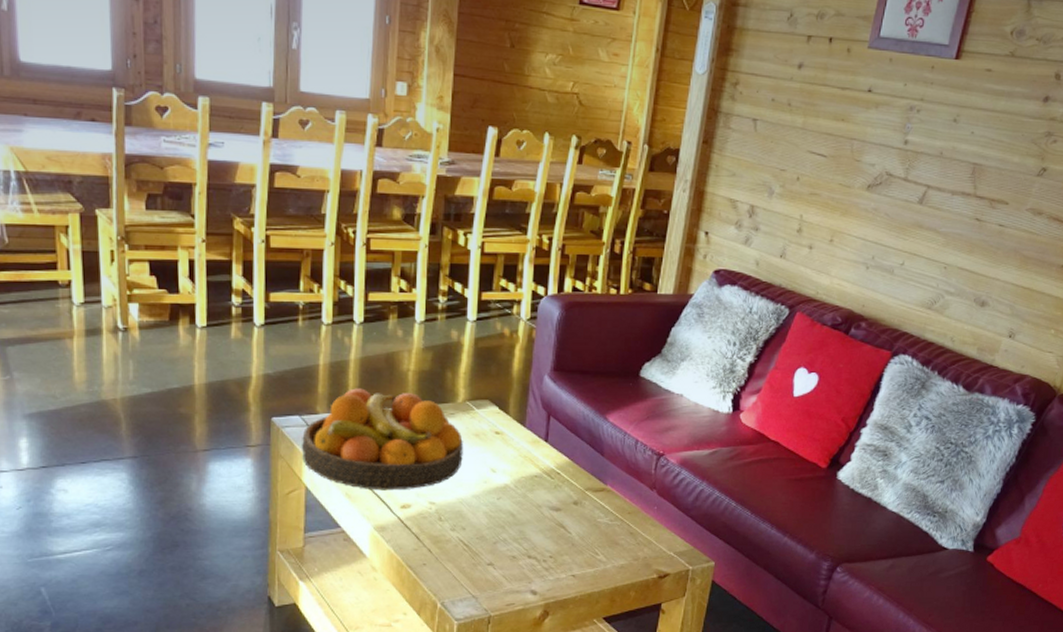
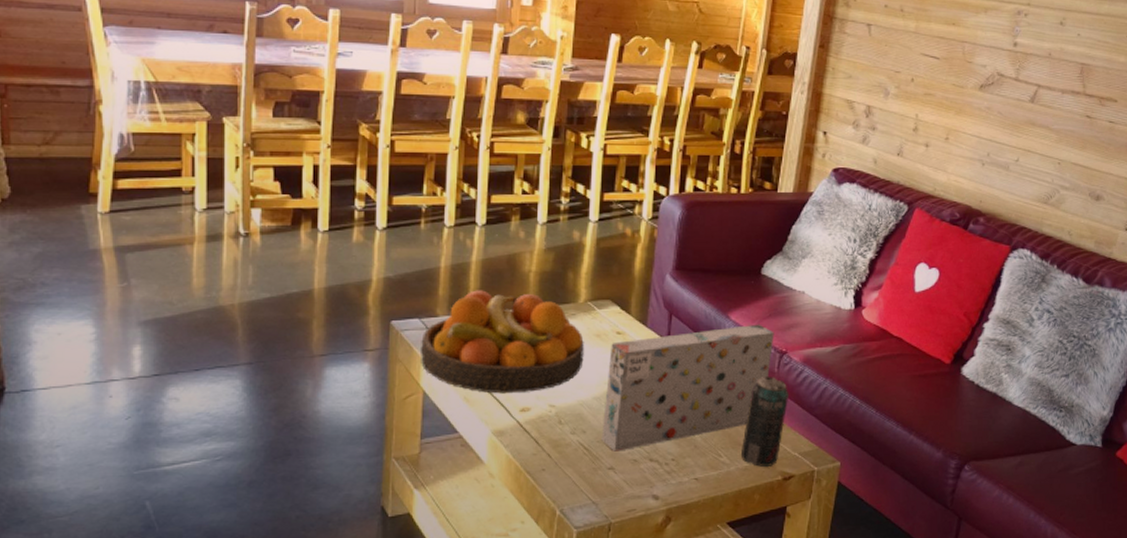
board game: none [481,426,652,548] -> present [601,324,774,452]
beverage can: none [617,478,666,565] -> present [740,377,790,467]

